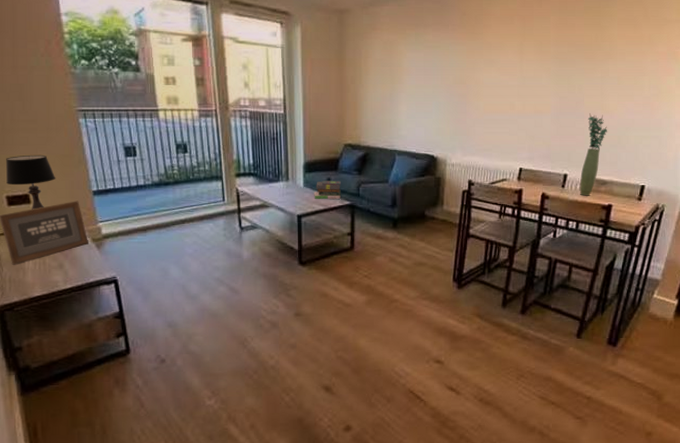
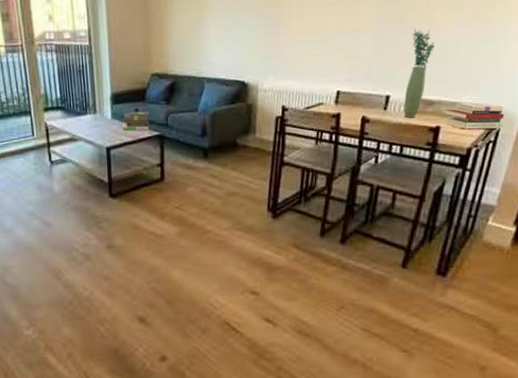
books: none [616,183,668,210] -> present [444,102,505,131]

